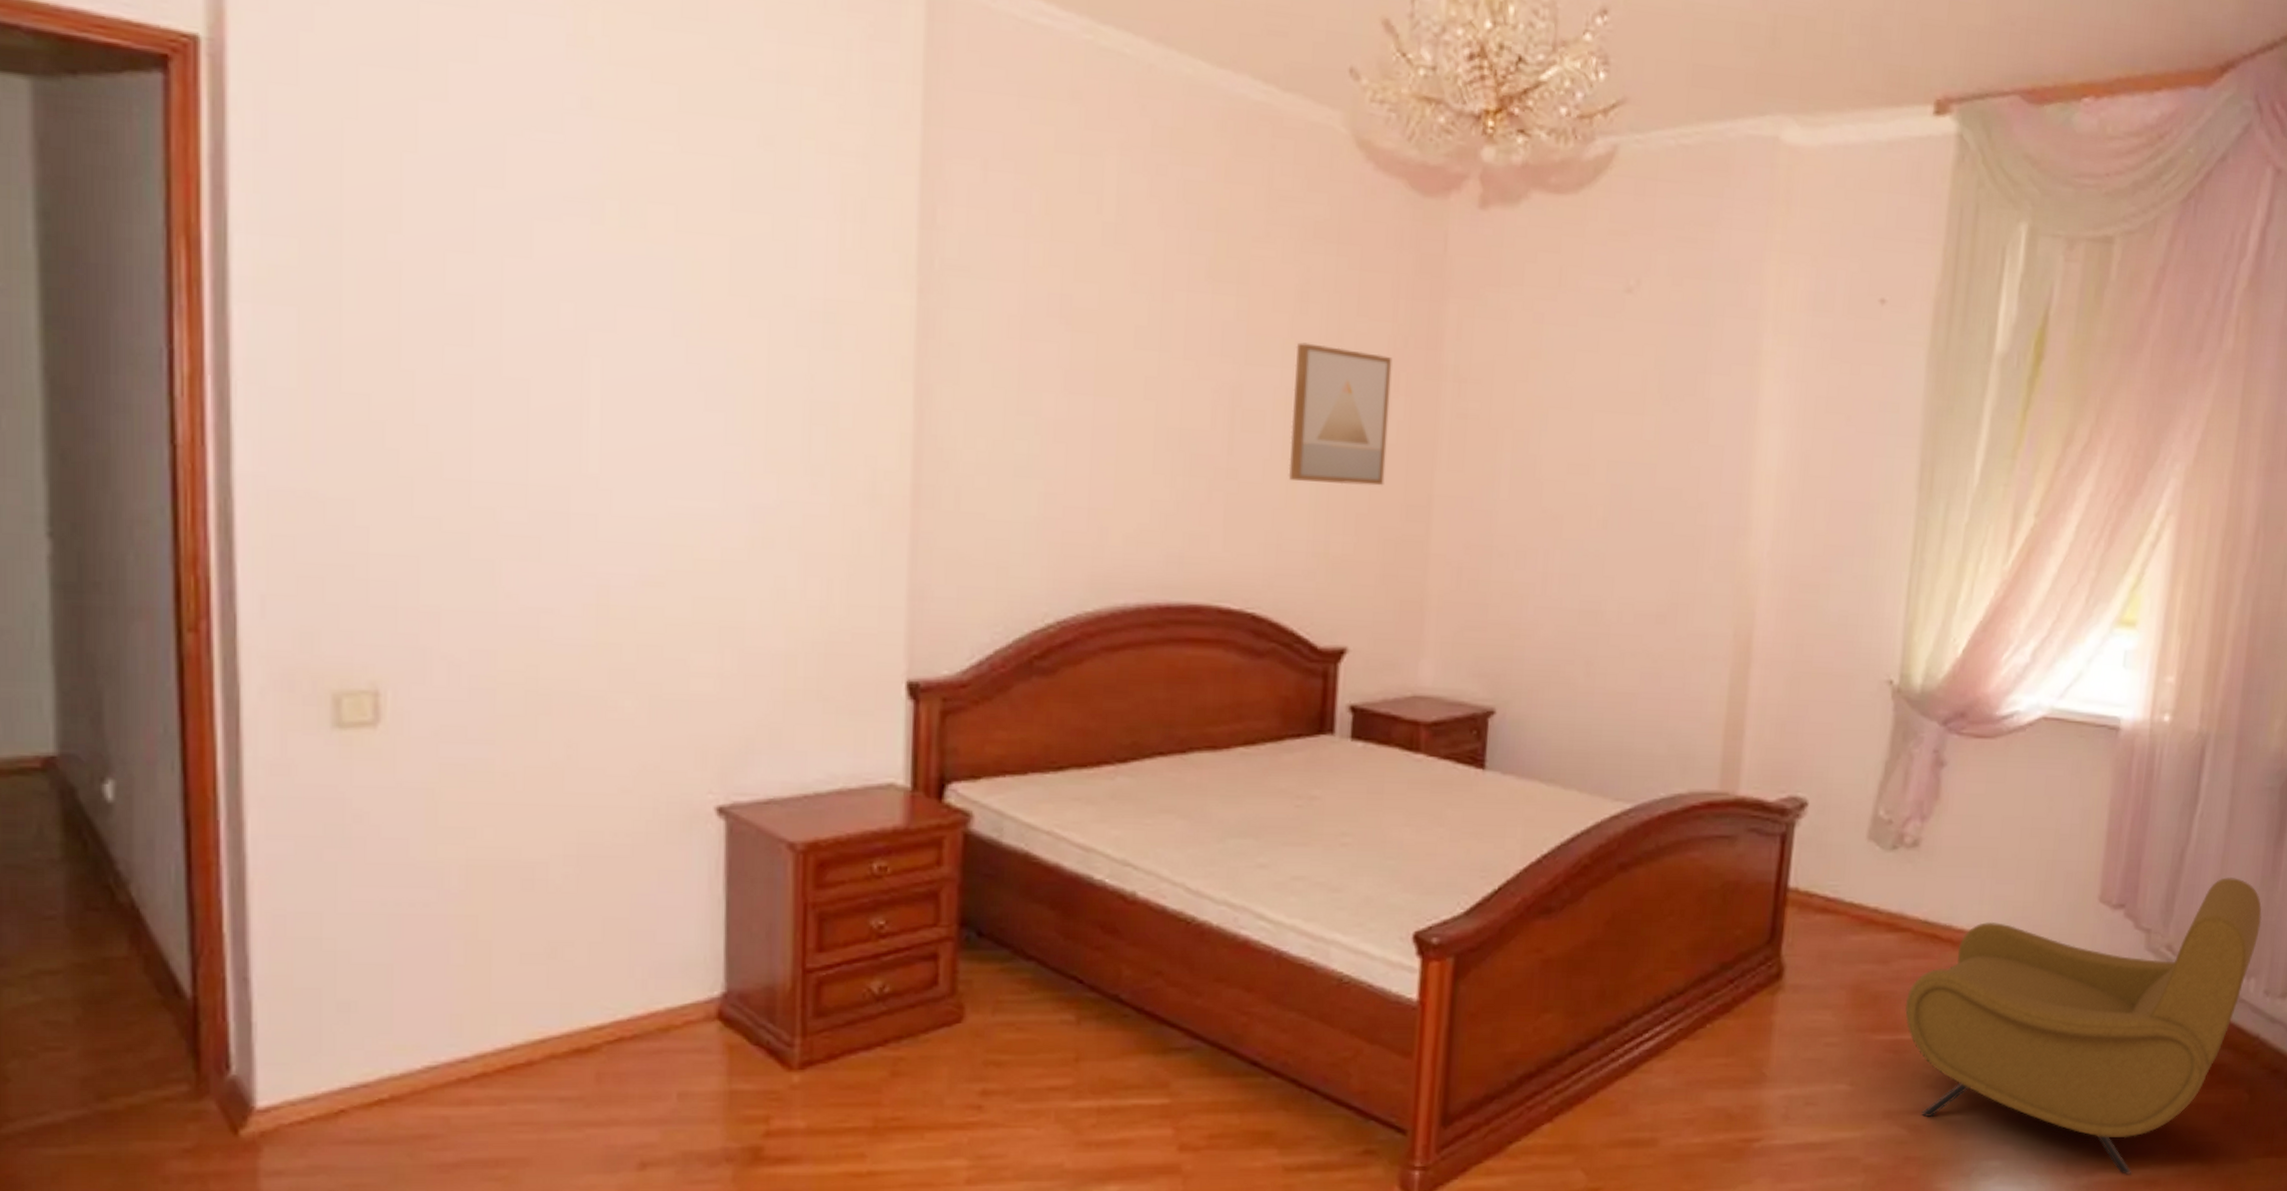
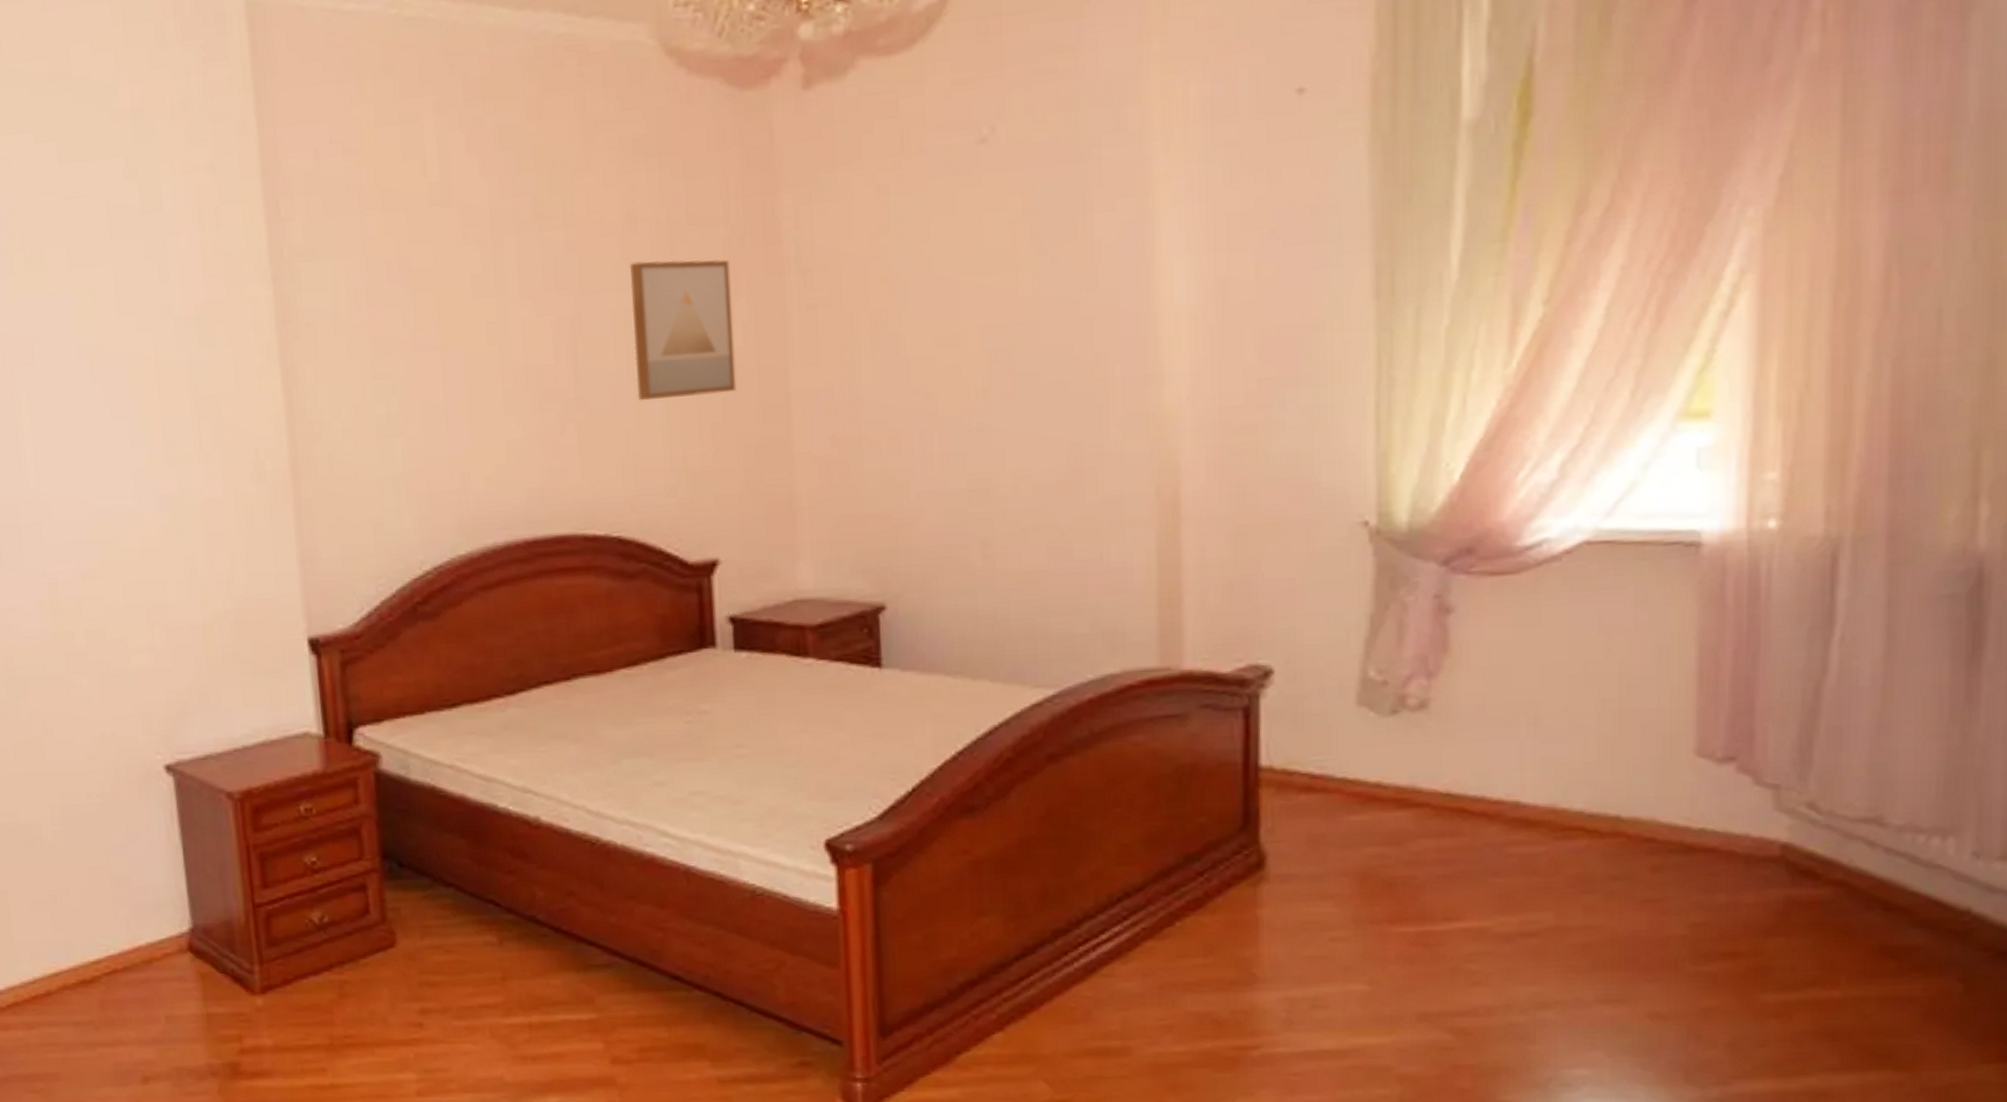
armchair: present [1904,877,2262,1175] -> none [1431,713,1957,1085]

